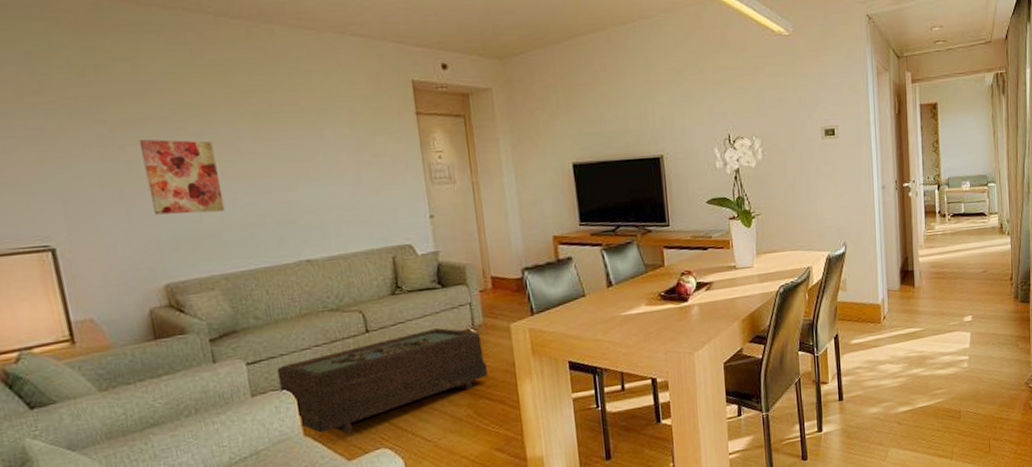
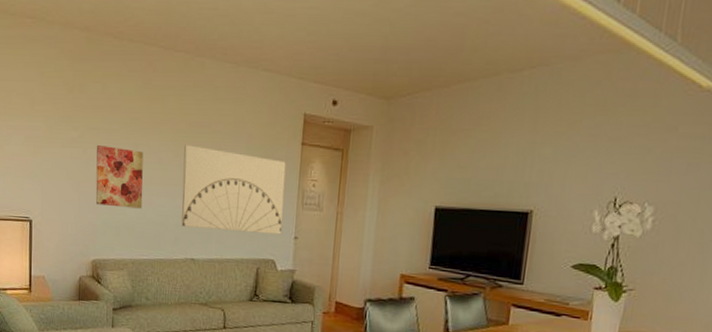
wall art: none [268,127,414,224] -> present [181,145,286,235]

